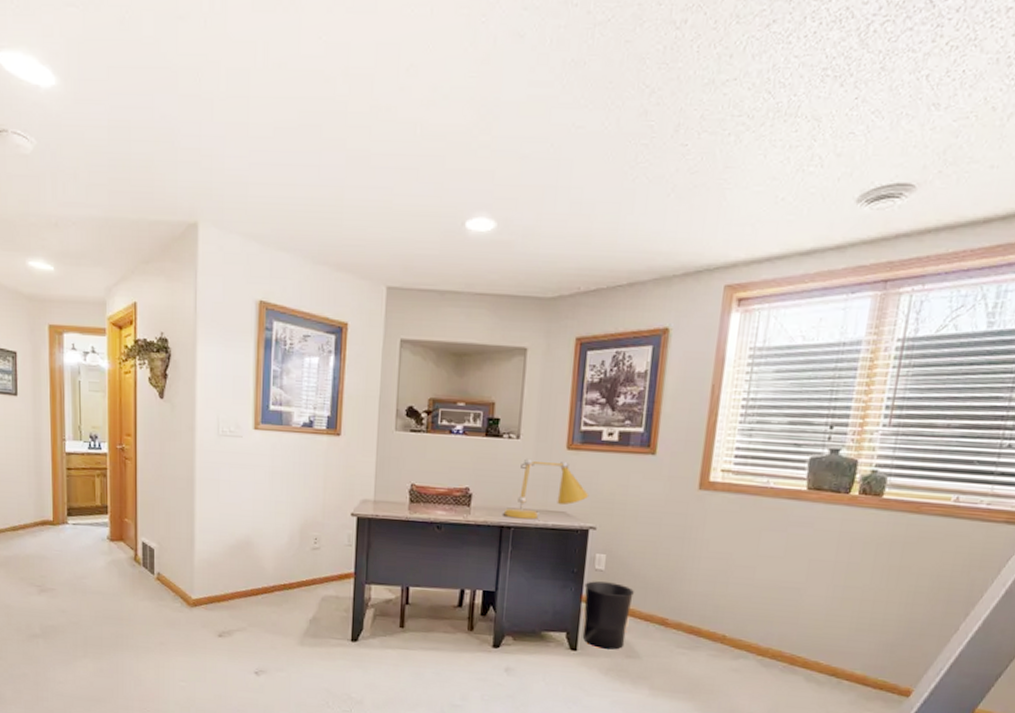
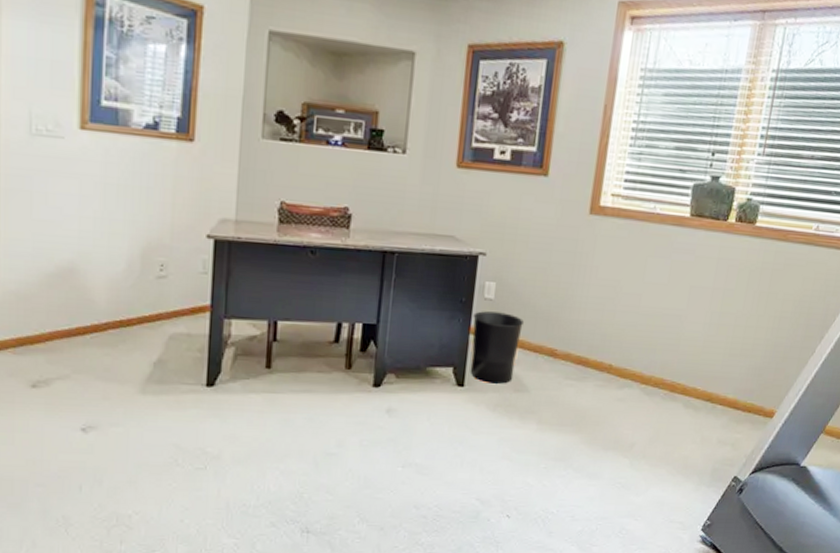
table lamp: present [503,458,590,520] -> none [386,176,480,244]

